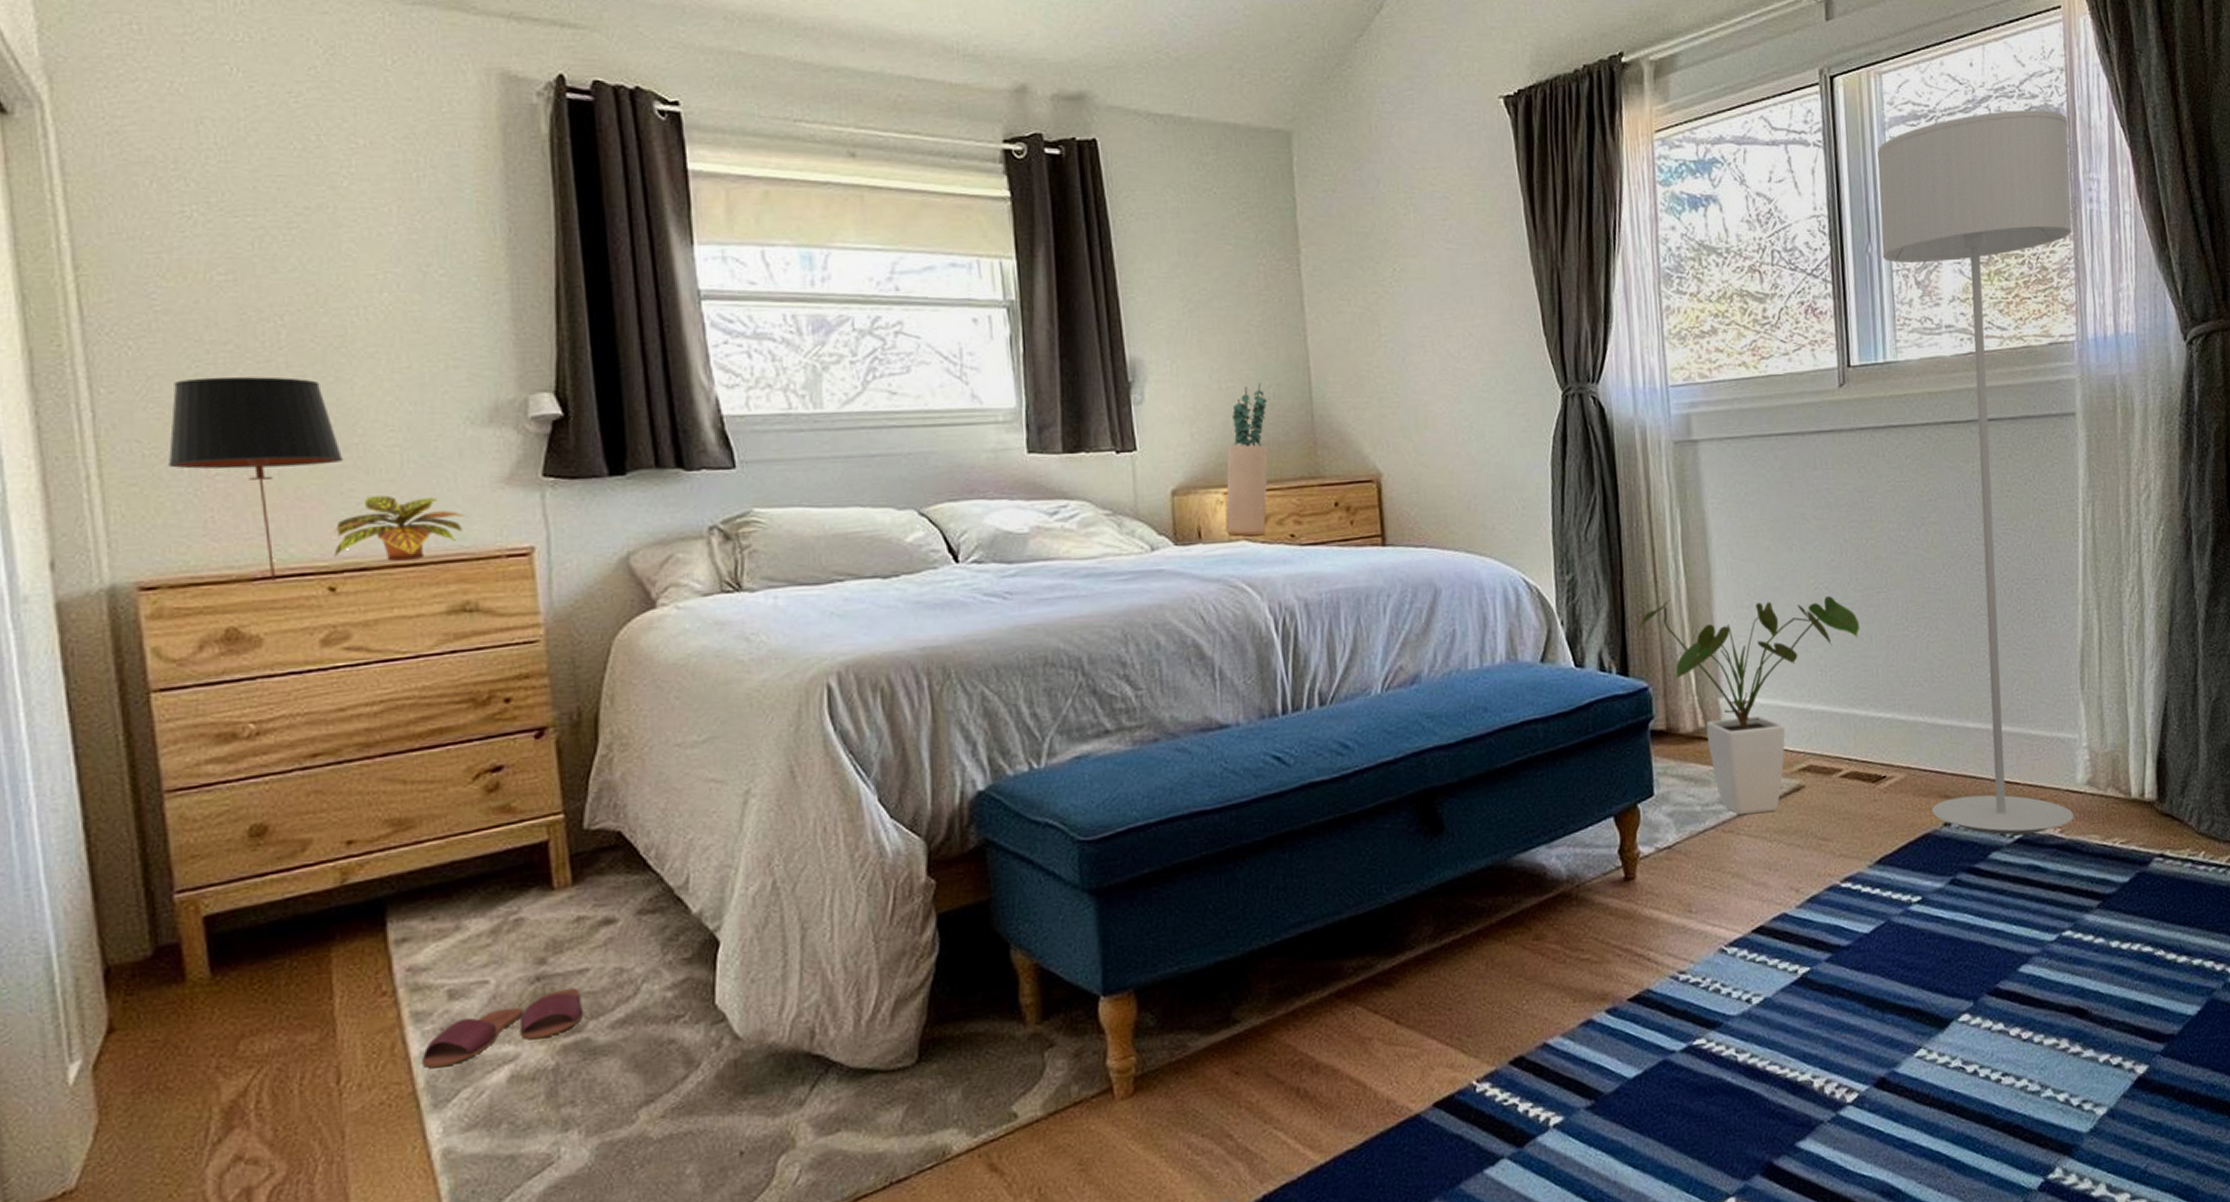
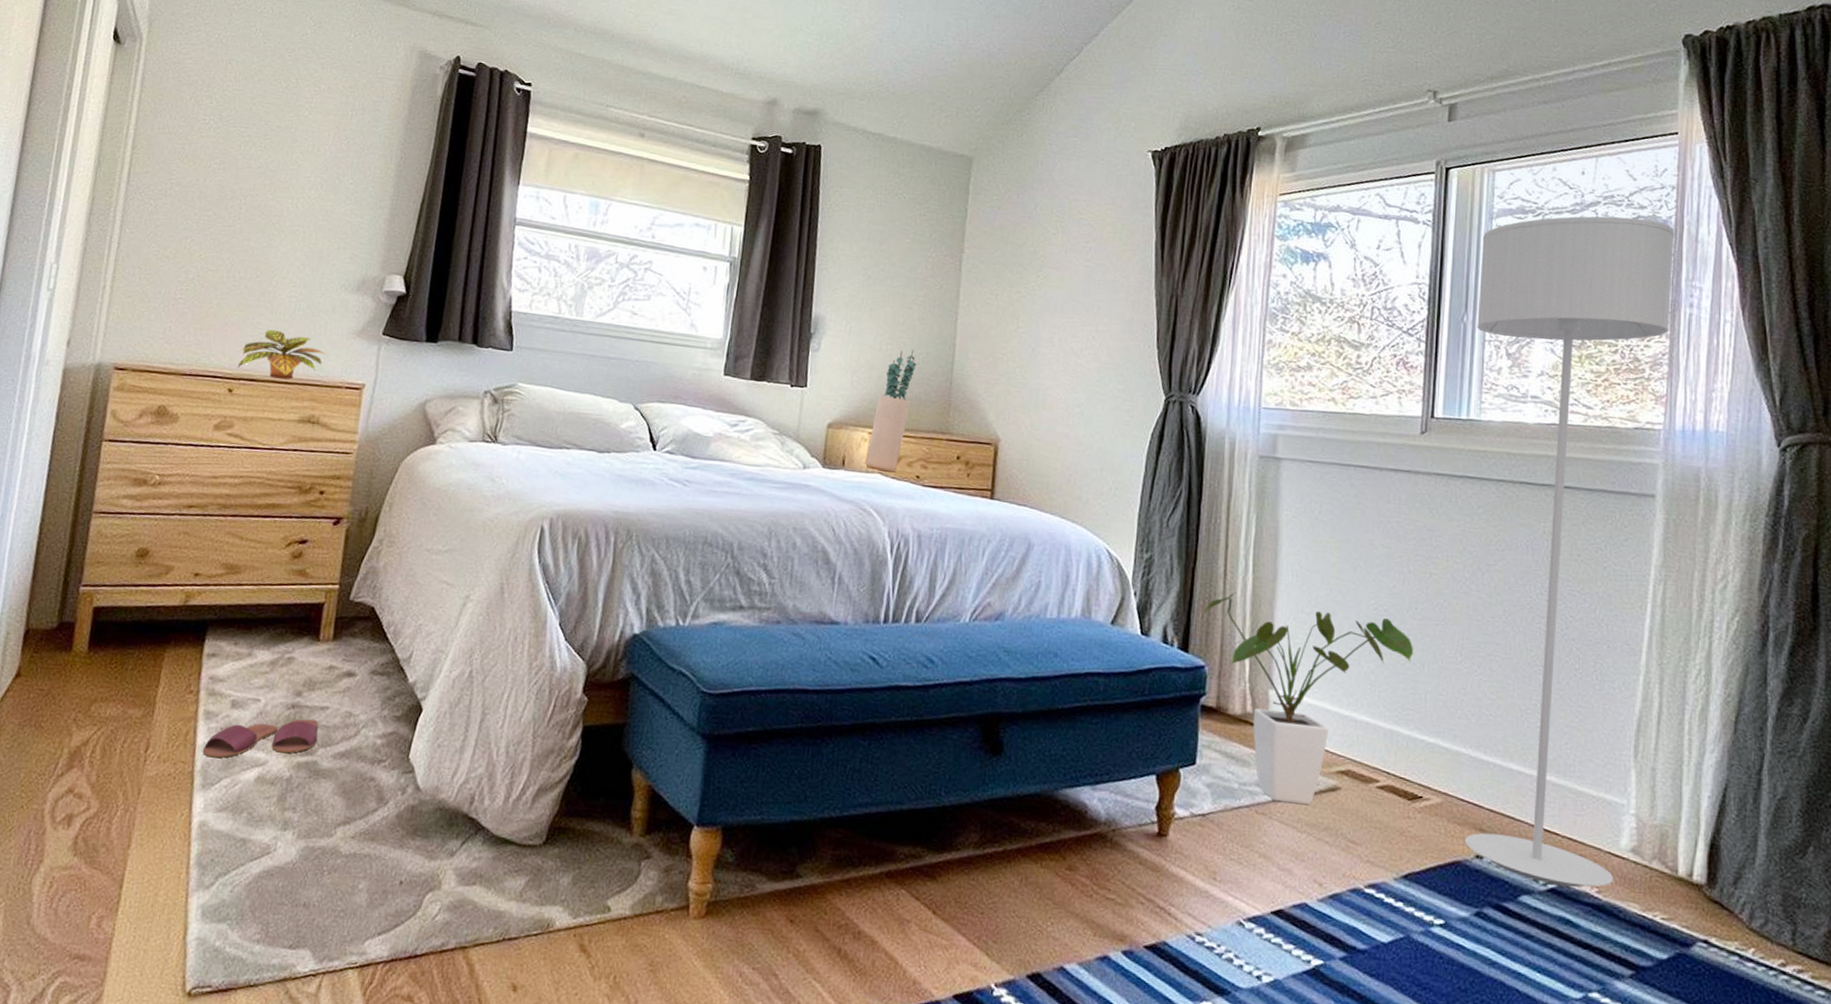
table lamp: present [167,376,344,580] -> none [152,231,260,377]

